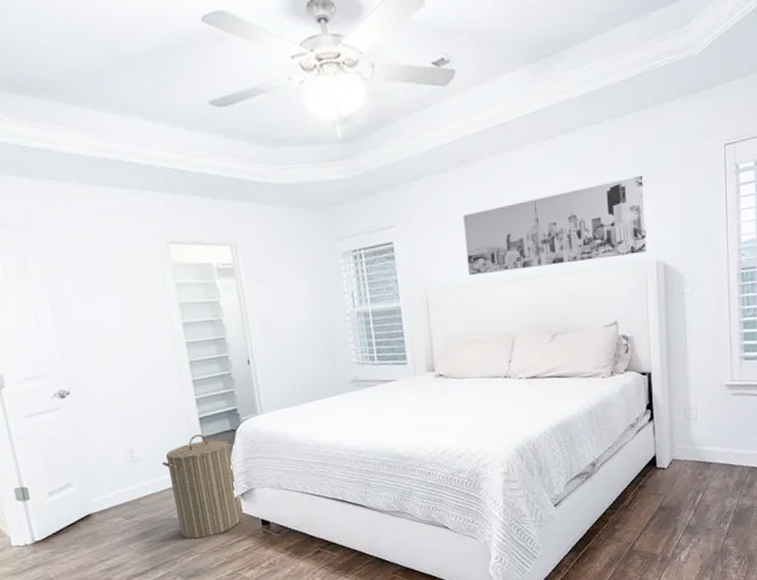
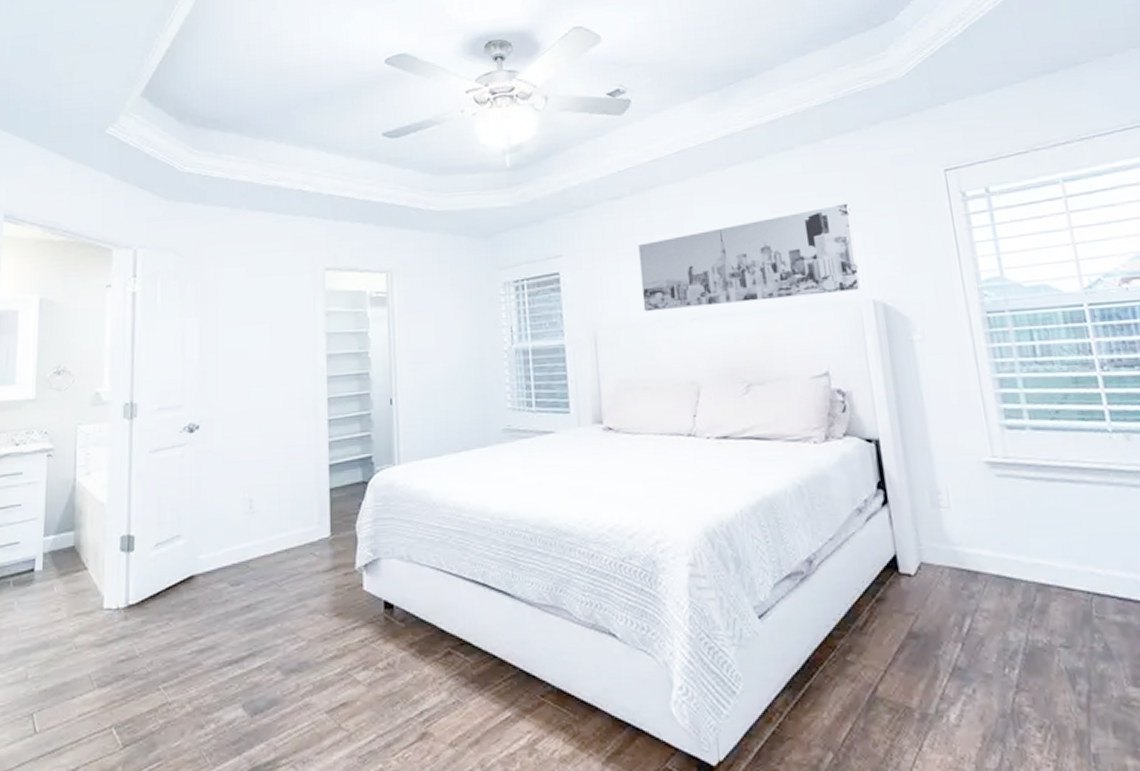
laundry hamper: present [162,434,242,539] -> none [282,484,363,620]

